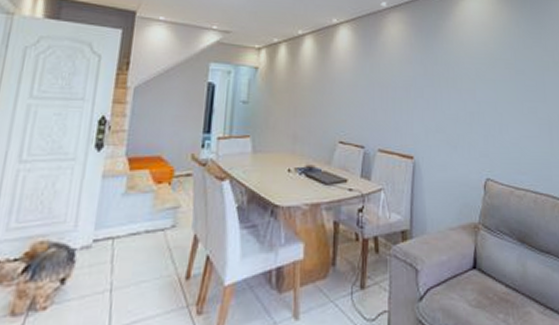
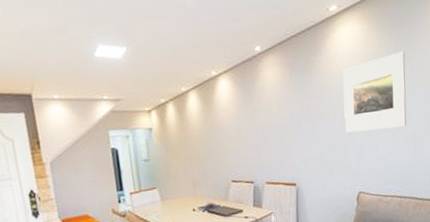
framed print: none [471,29,541,110] -> present [343,50,407,133]

